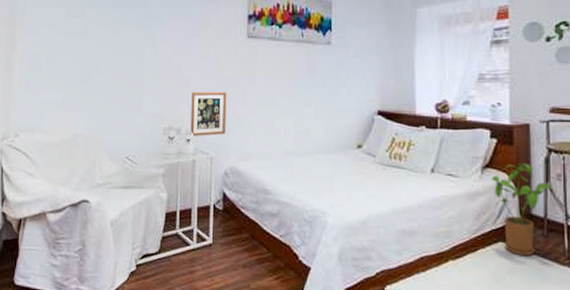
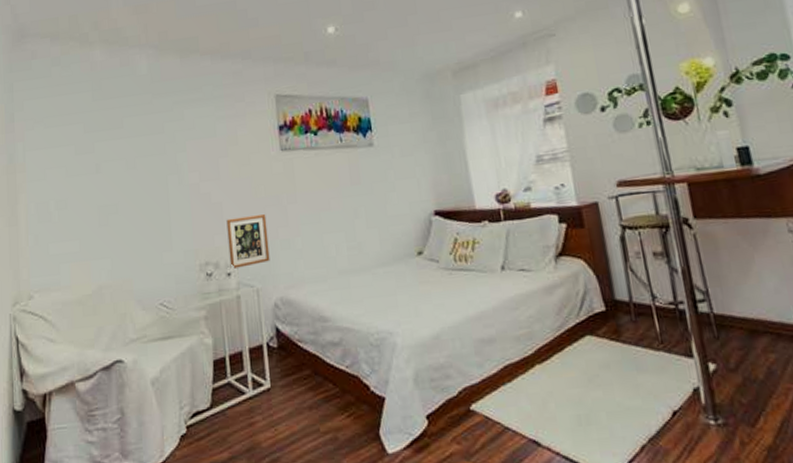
house plant: present [491,162,554,256] -> none [567,245,635,348]

